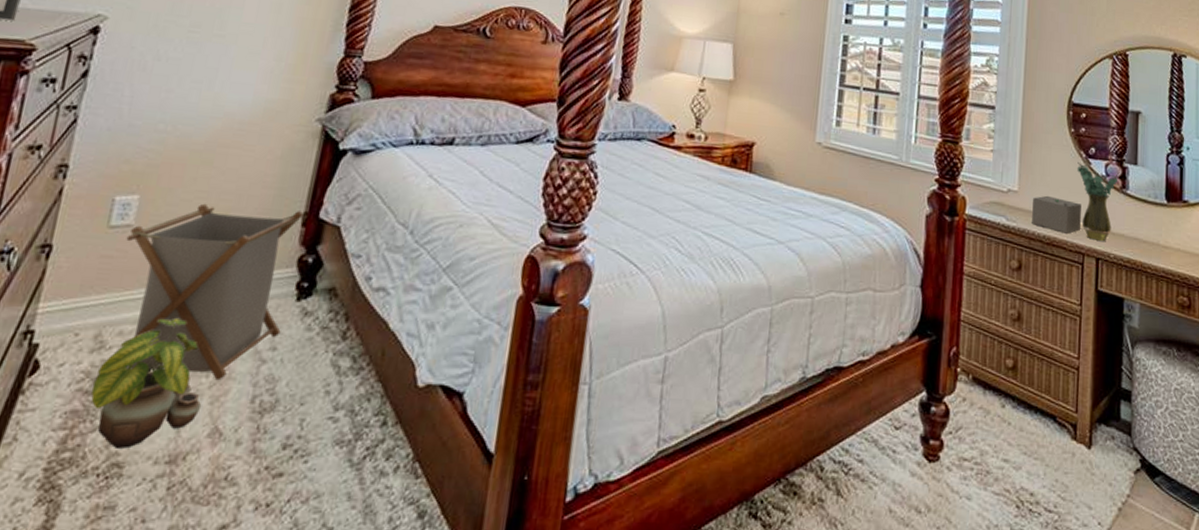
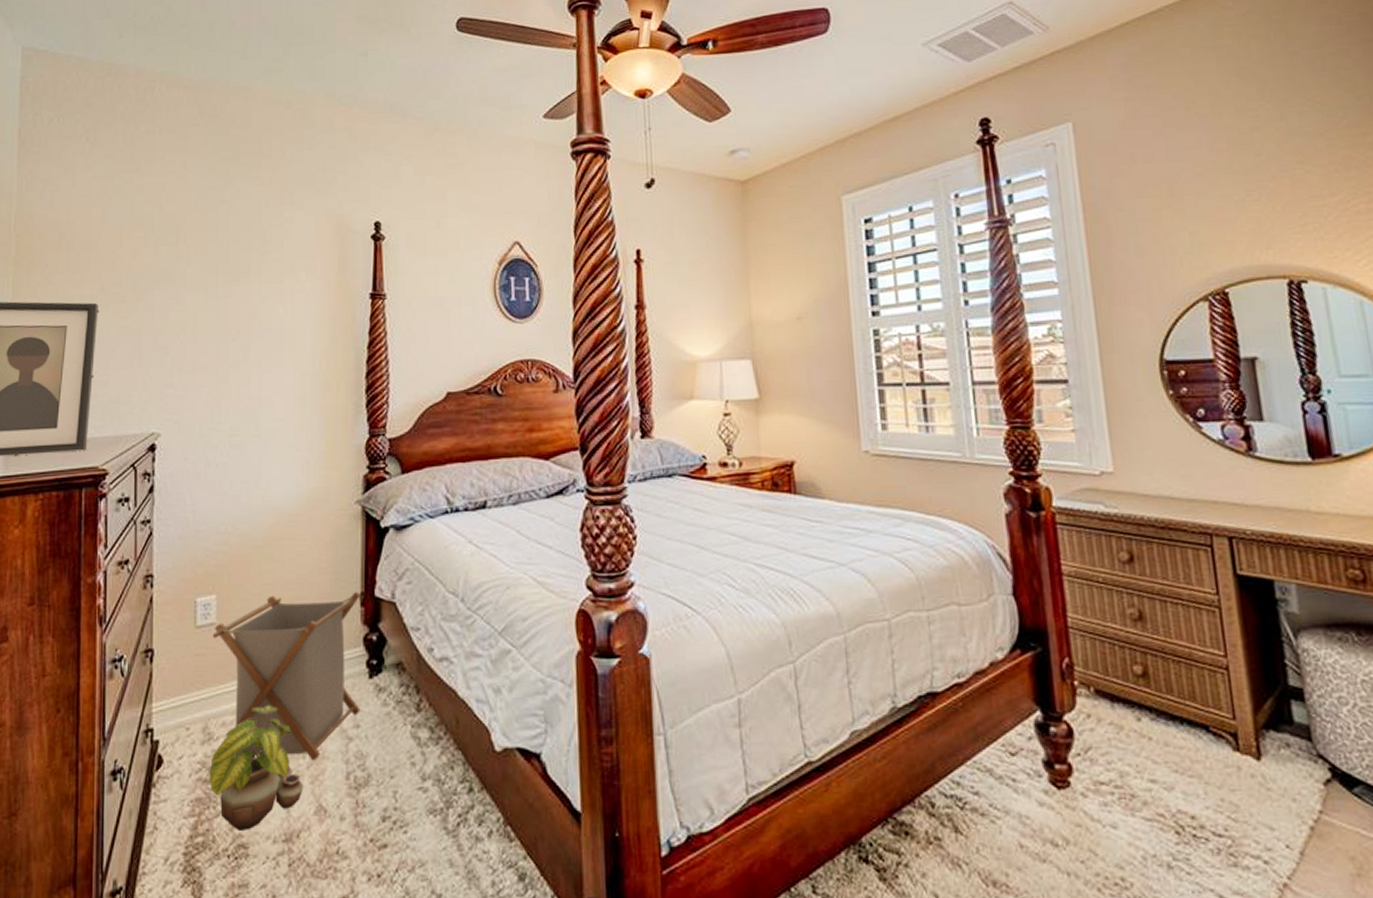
jewelry box: present [1032,195,1081,234] -> none [1134,472,1201,513]
vase: present [1077,161,1118,241] -> none [1184,427,1243,516]

